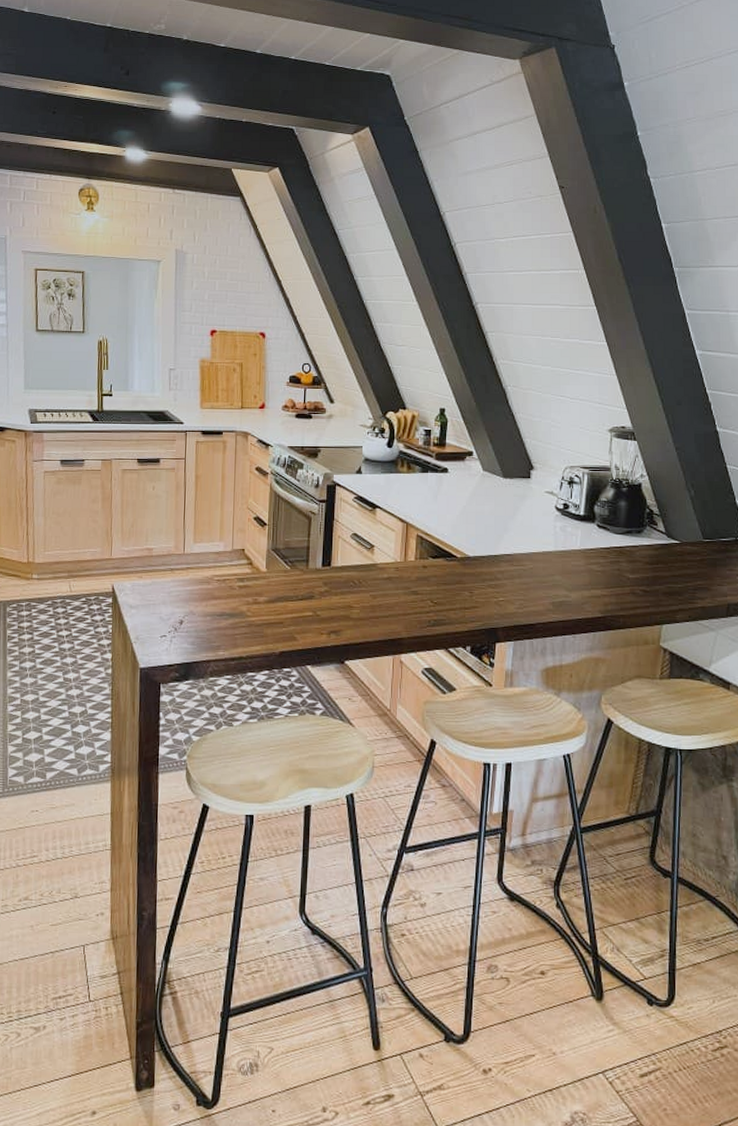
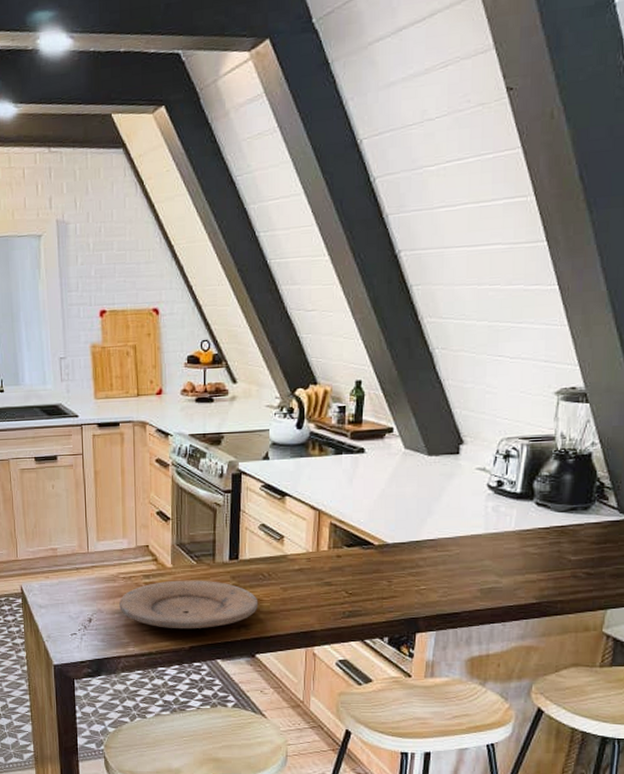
plate: none [212,584,349,634] -> present [119,580,259,629]

